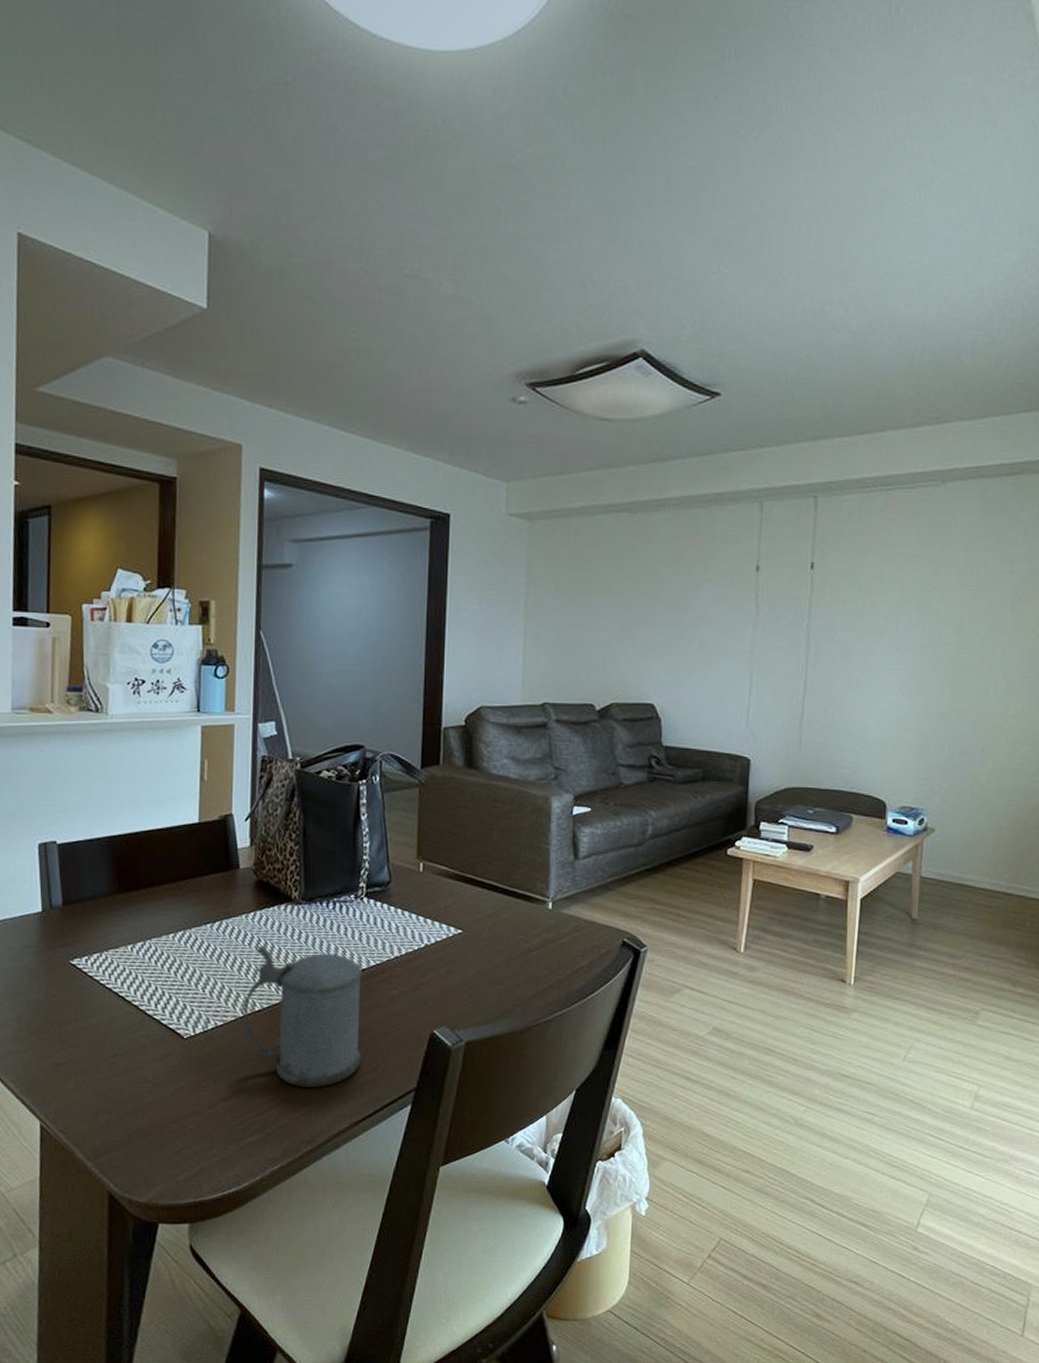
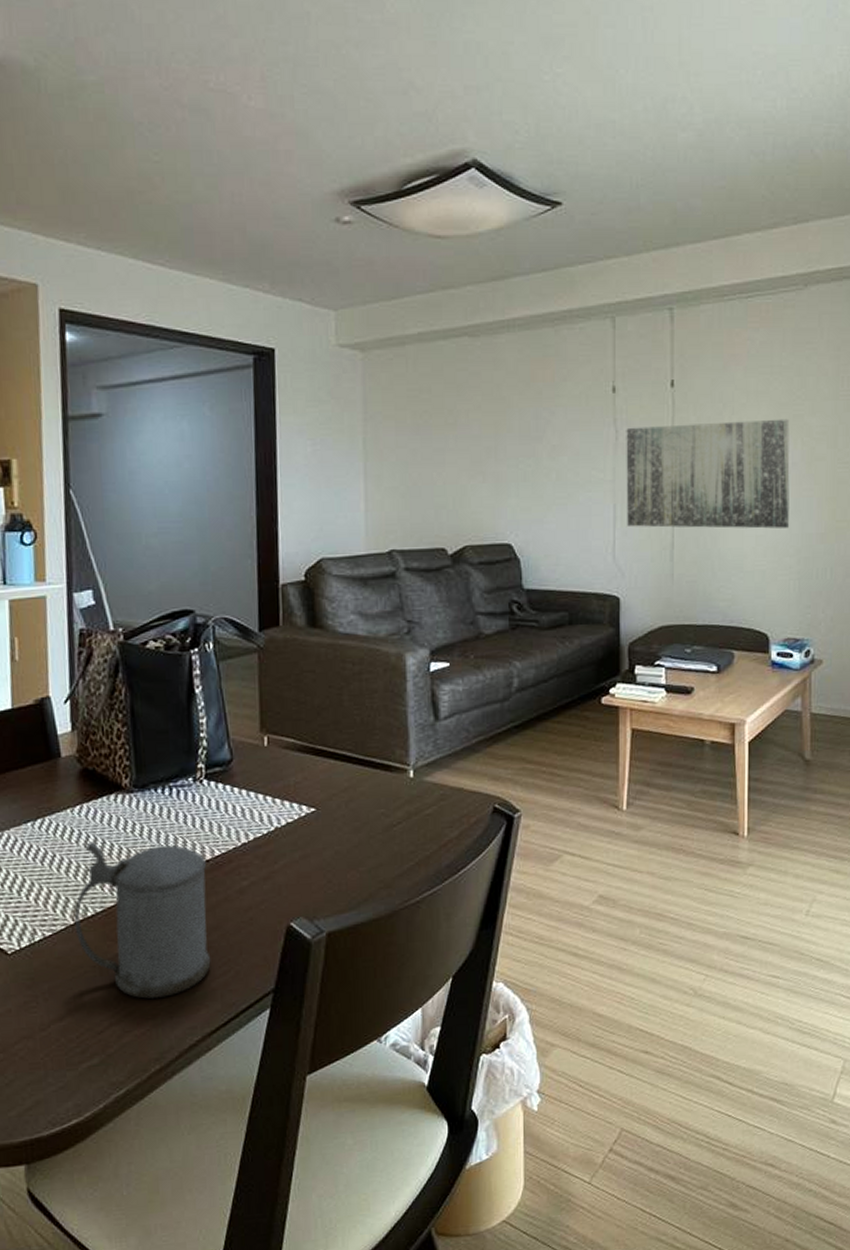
wall art: none [762,604,920,705] -> present [626,418,790,529]

